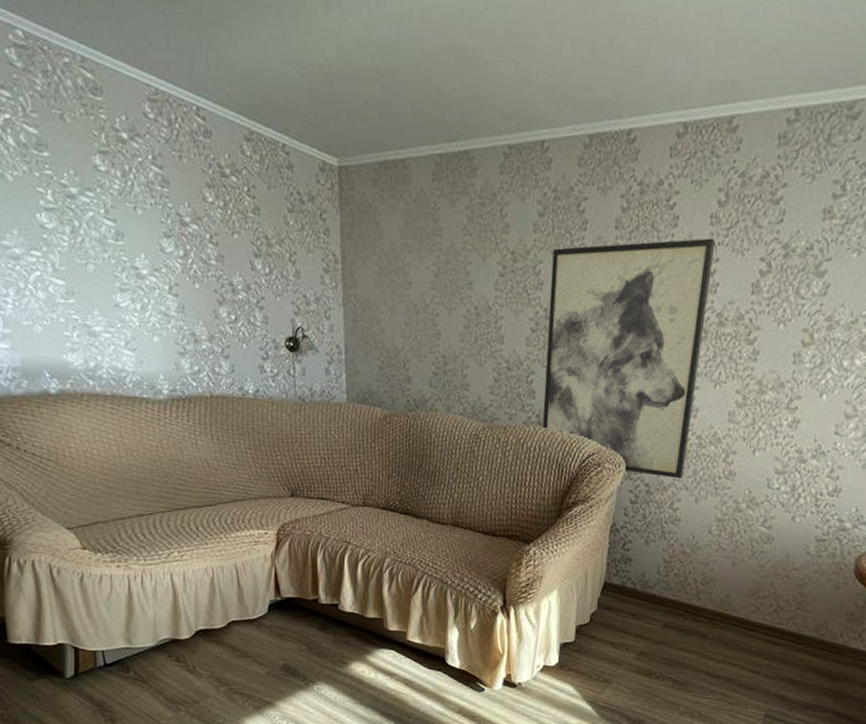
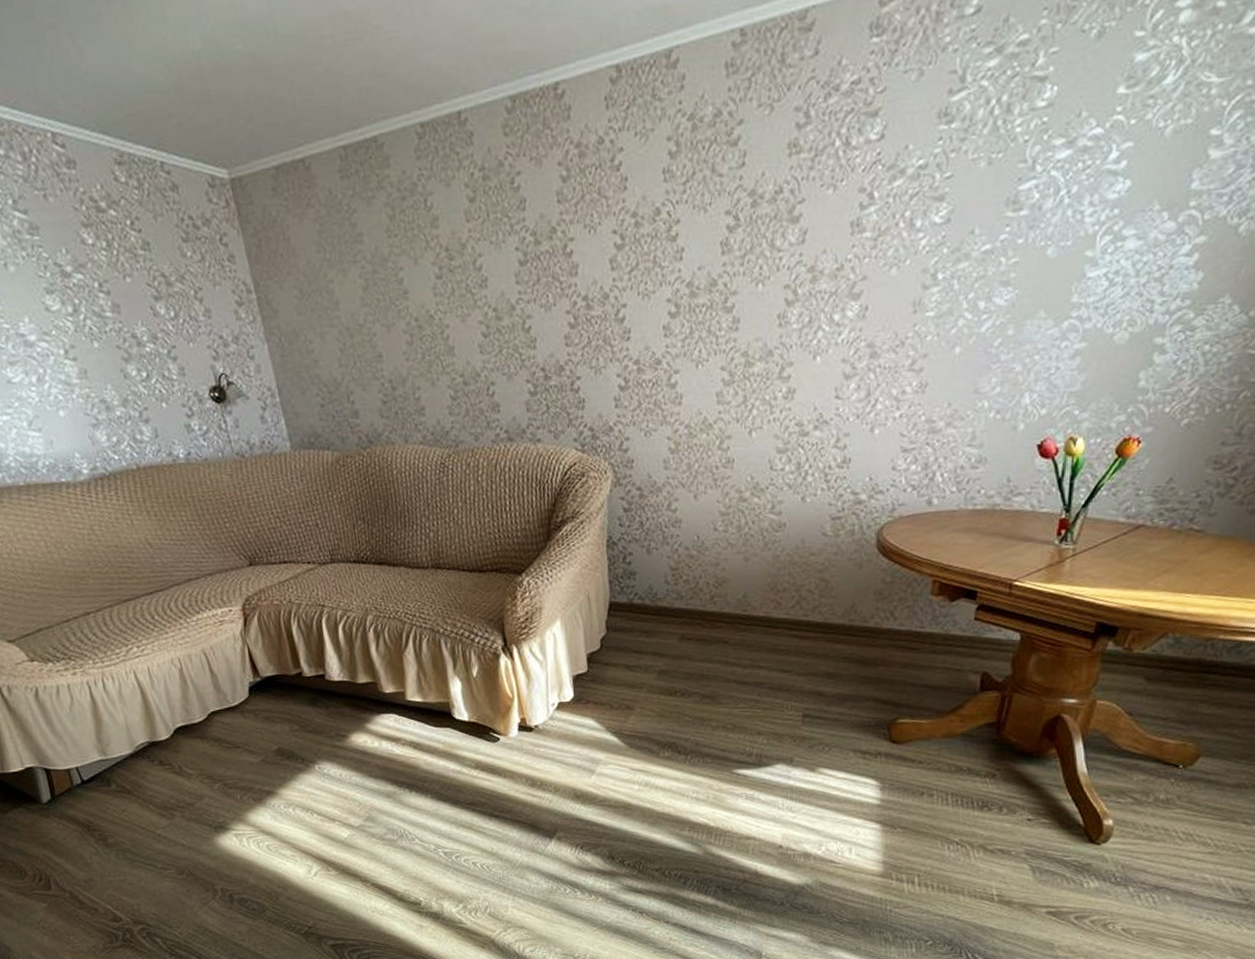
wall art: present [542,238,716,479] -> none [492,197,677,478]

